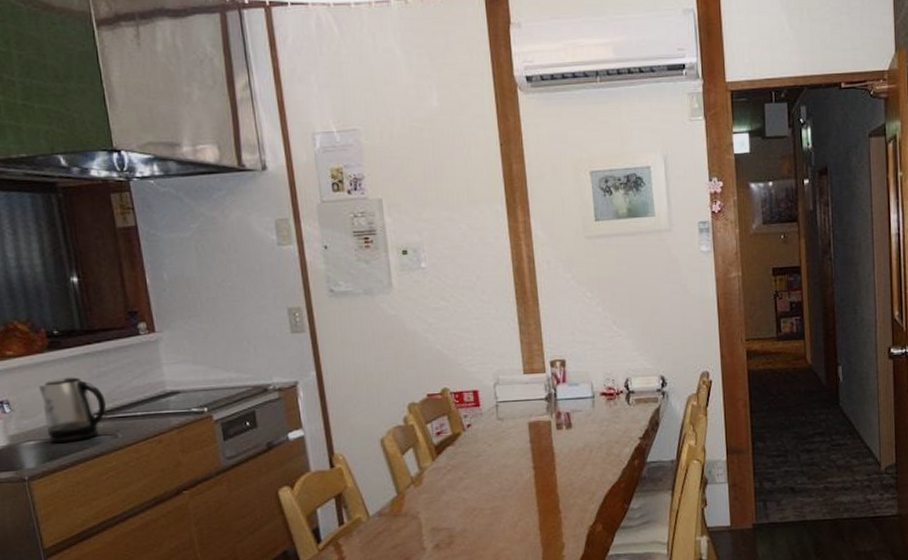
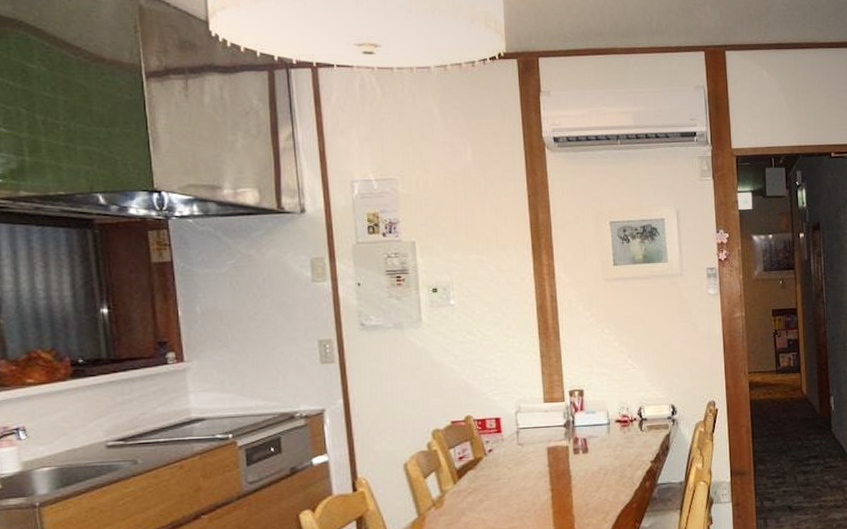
kettle: present [38,377,107,444] -> none [57,404,129,470]

